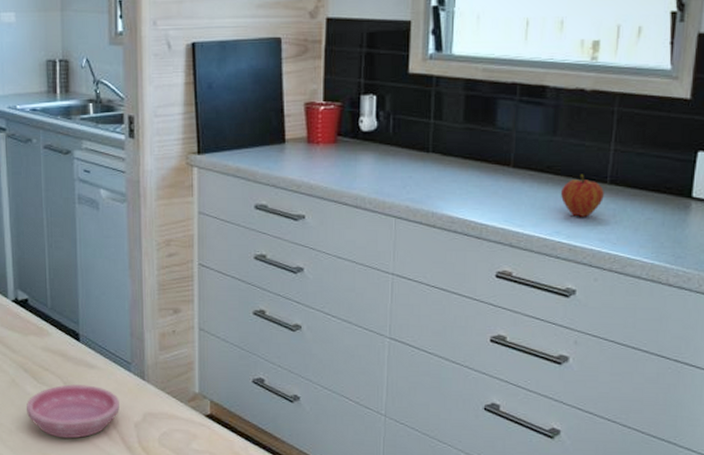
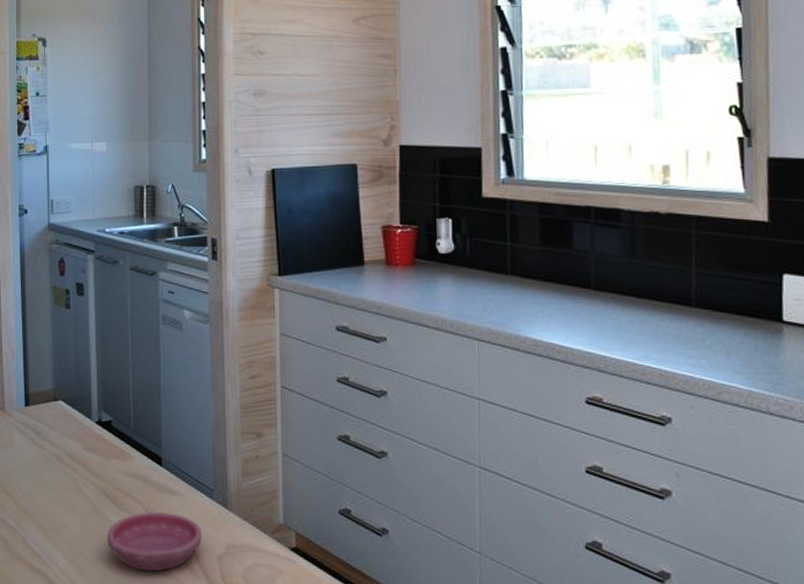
fruit: present [560,174,604,217] -> none [644,297,691,341]

